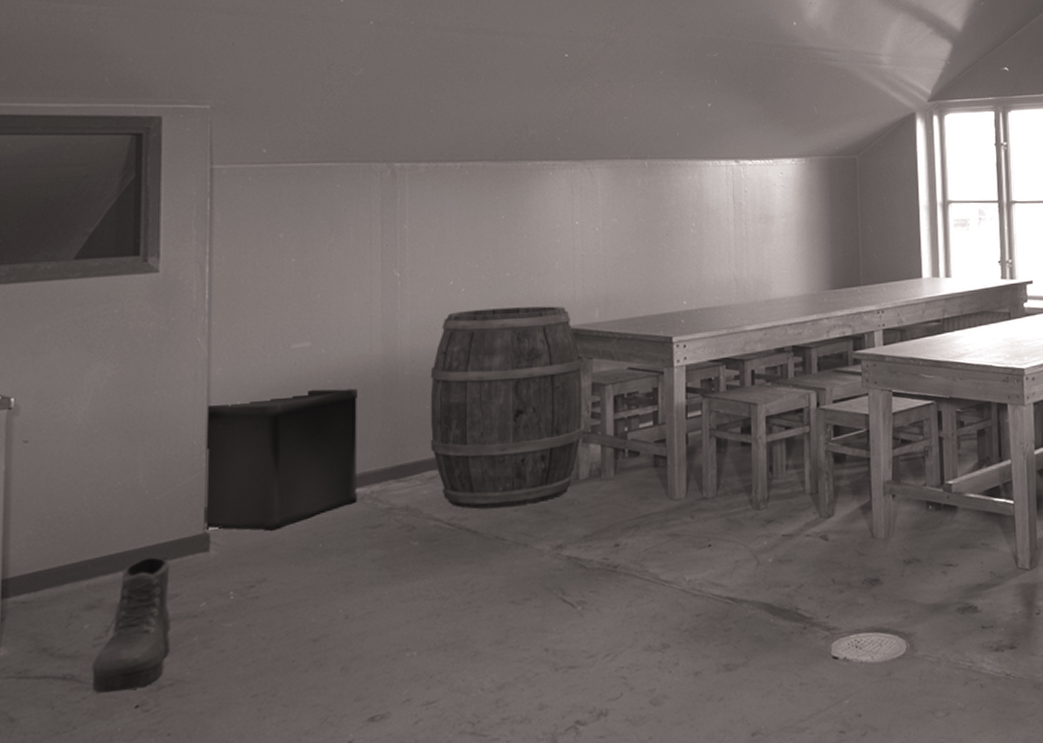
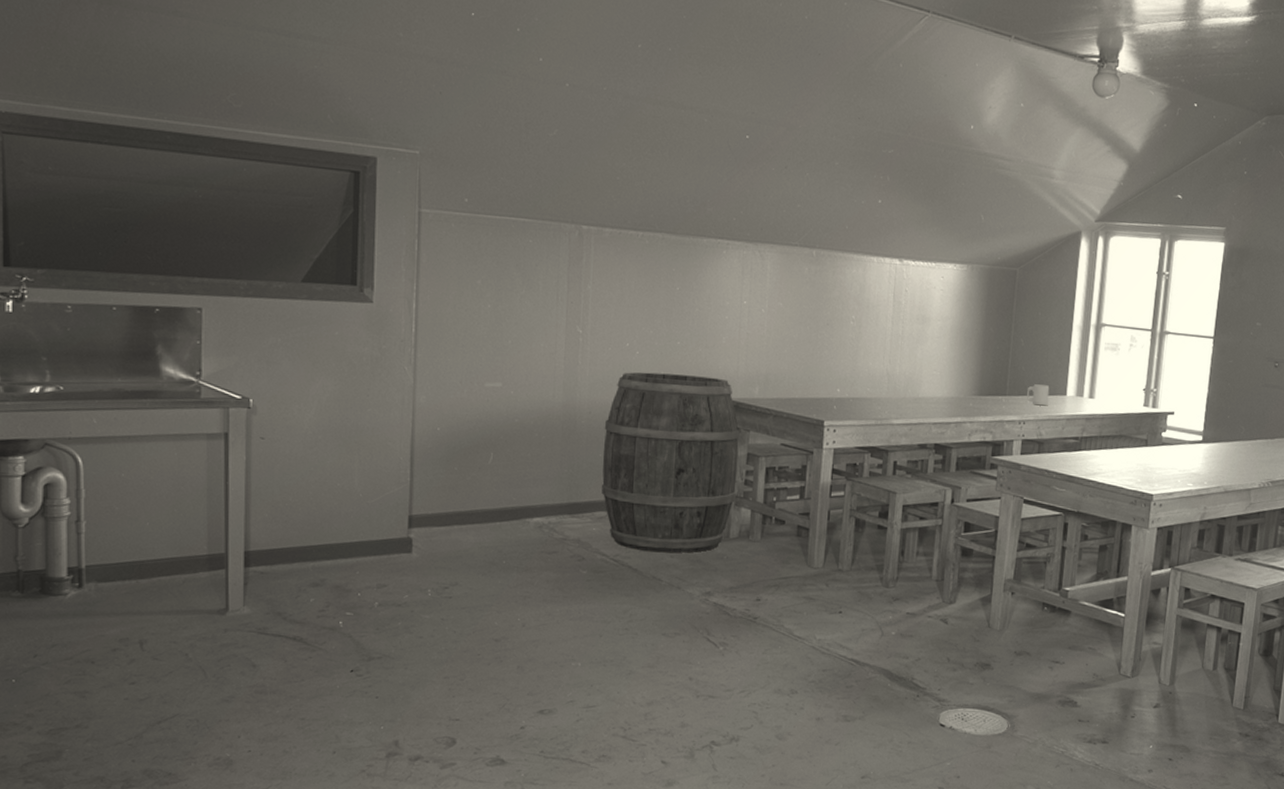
boot: present [92,556,171,694] -> none [316,550,380,657]
crate: present [204,388,358,531] -> none [408,425,540,543]
mug: none [881,270,905,292] -> present [1026,384,1050,406]

